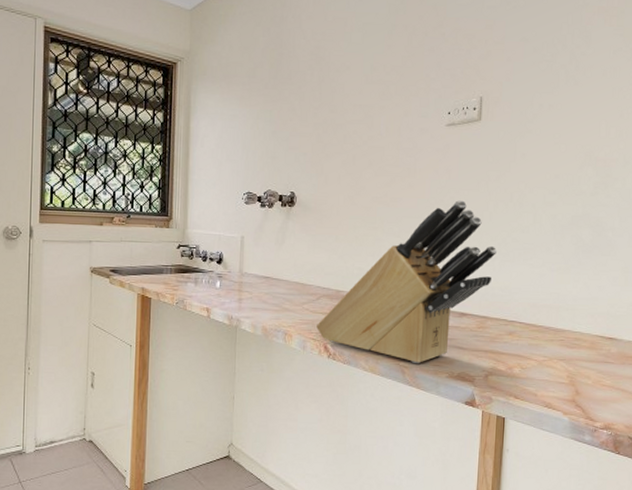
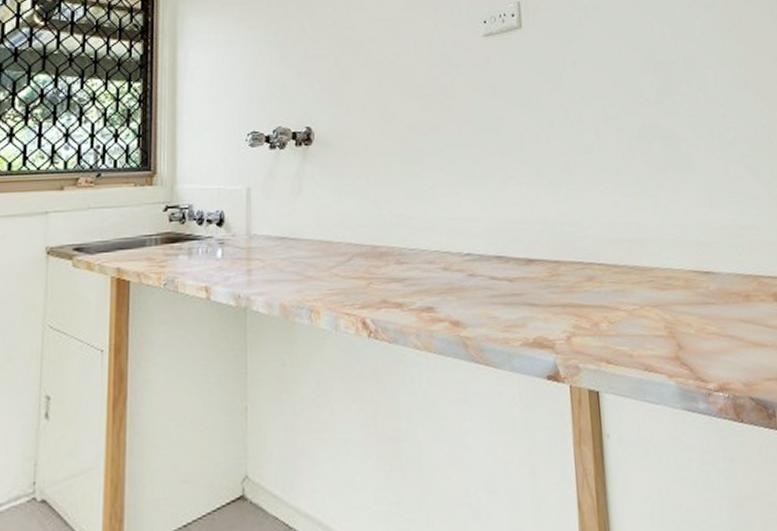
knife block: present [317,200,498,363] -> none [350,121,561,331]

